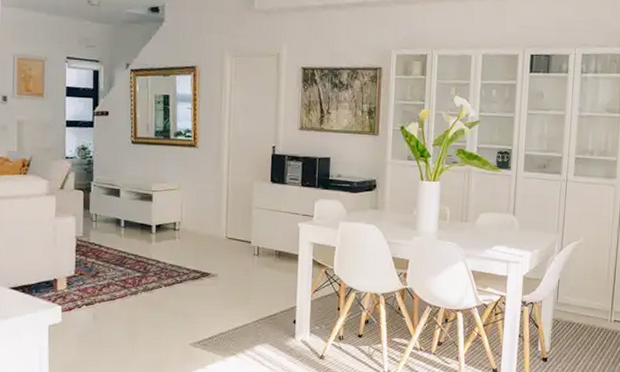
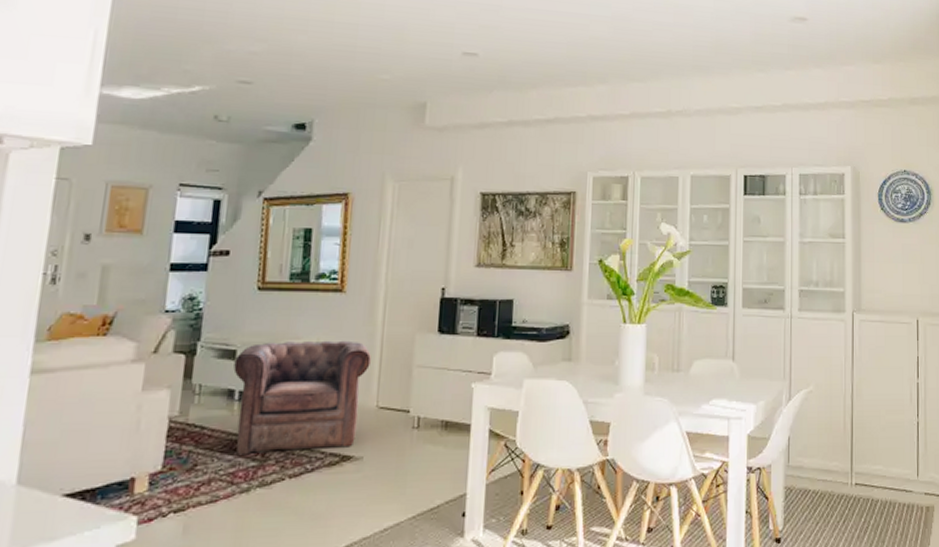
armchair: none [119,184,221,268] -> present [233,340,372,455]

